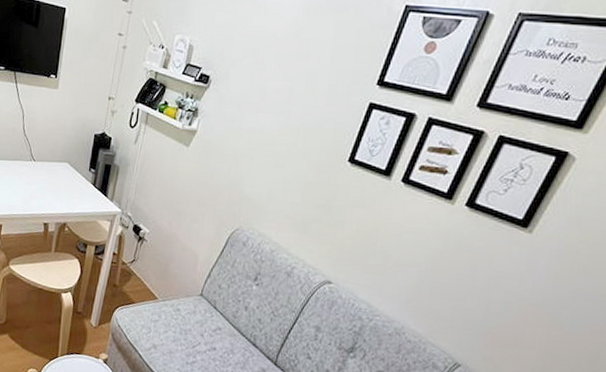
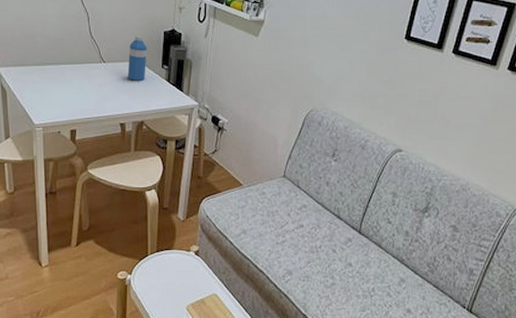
water bottle: none [55,136,77,182] -> present [127,36,147,81]

